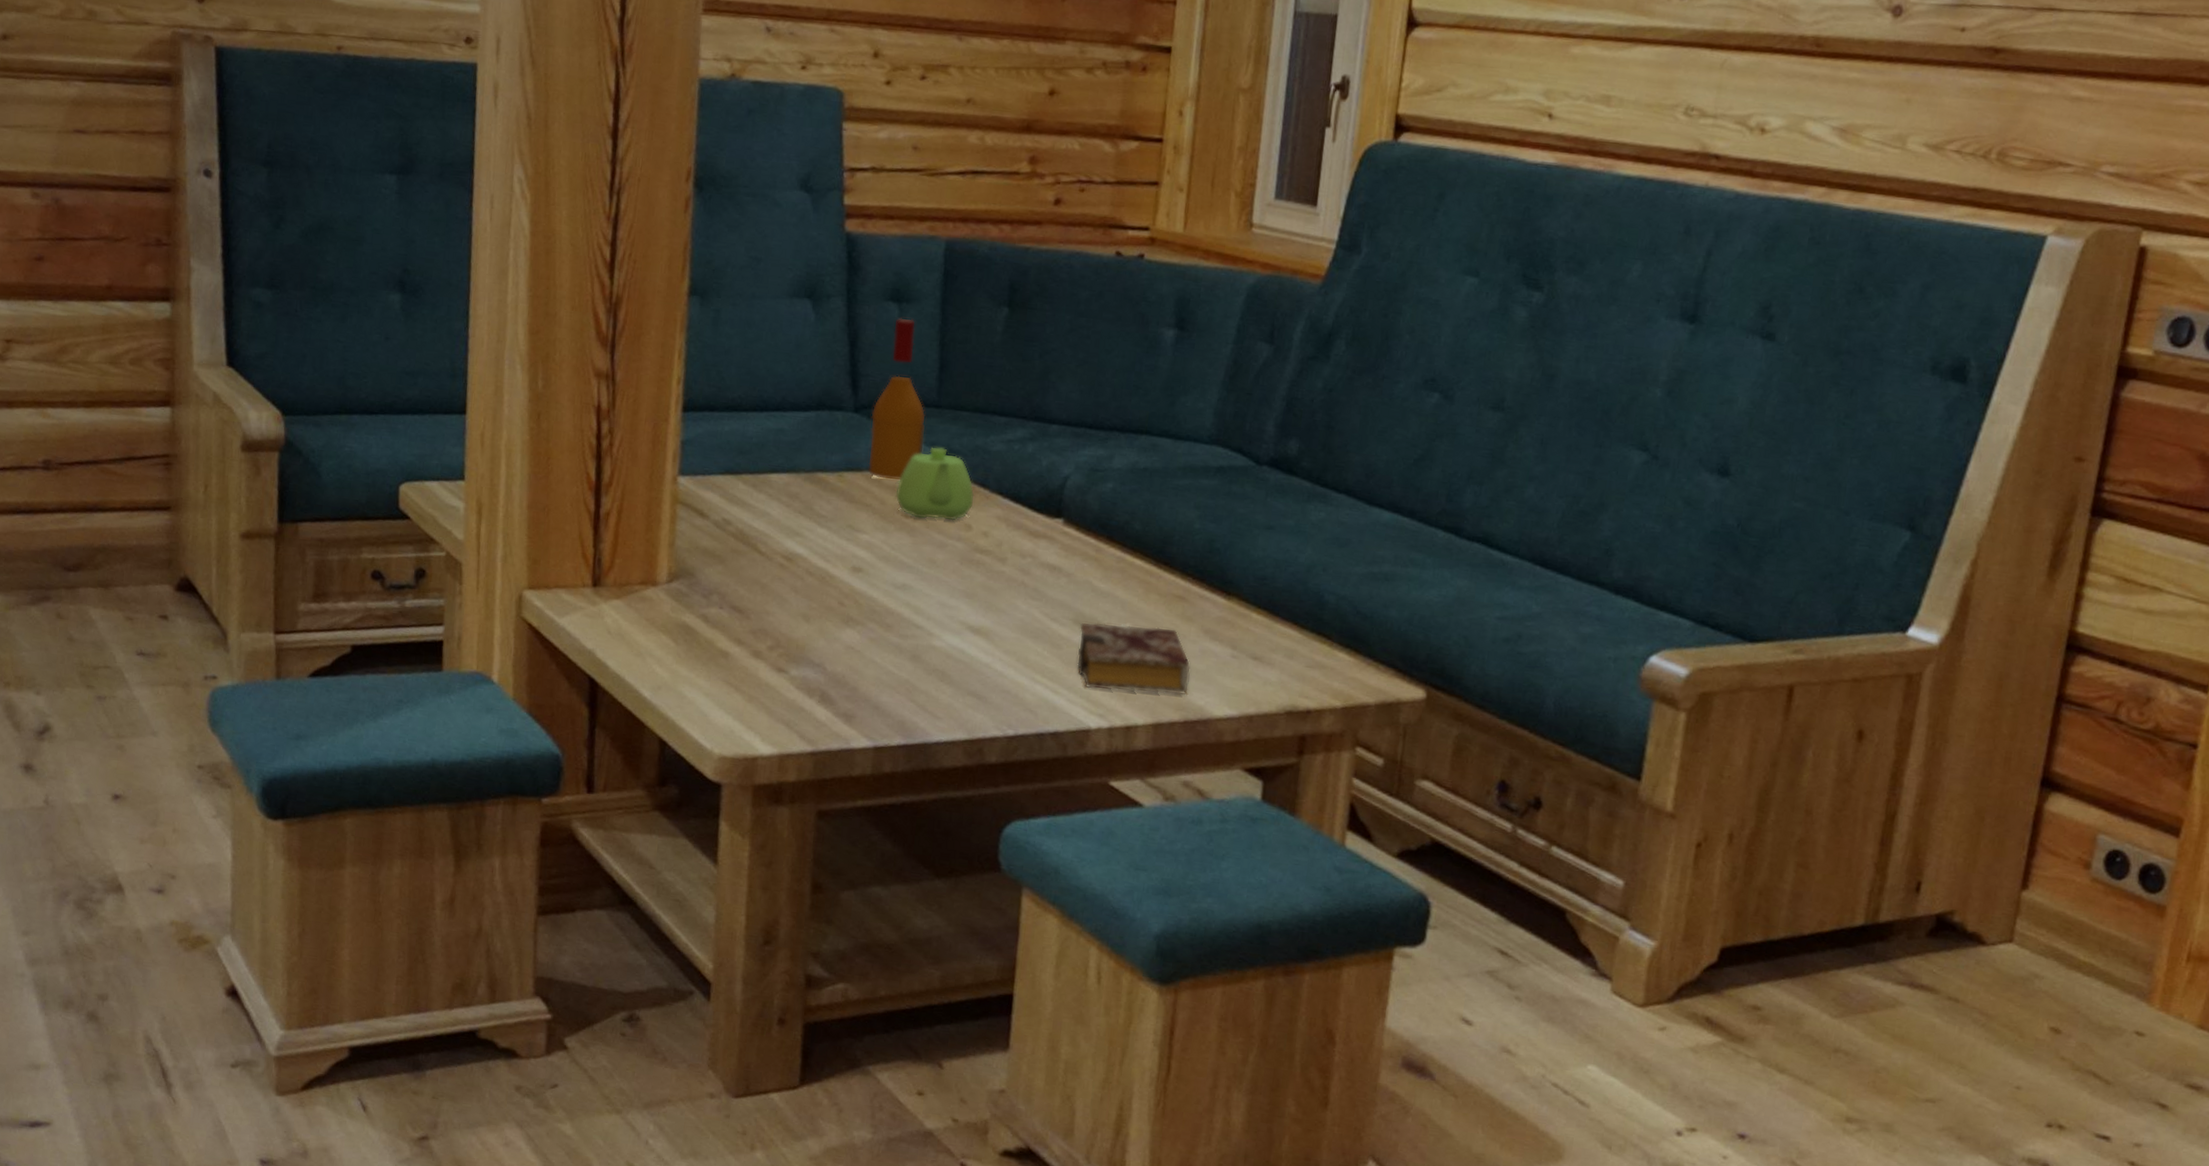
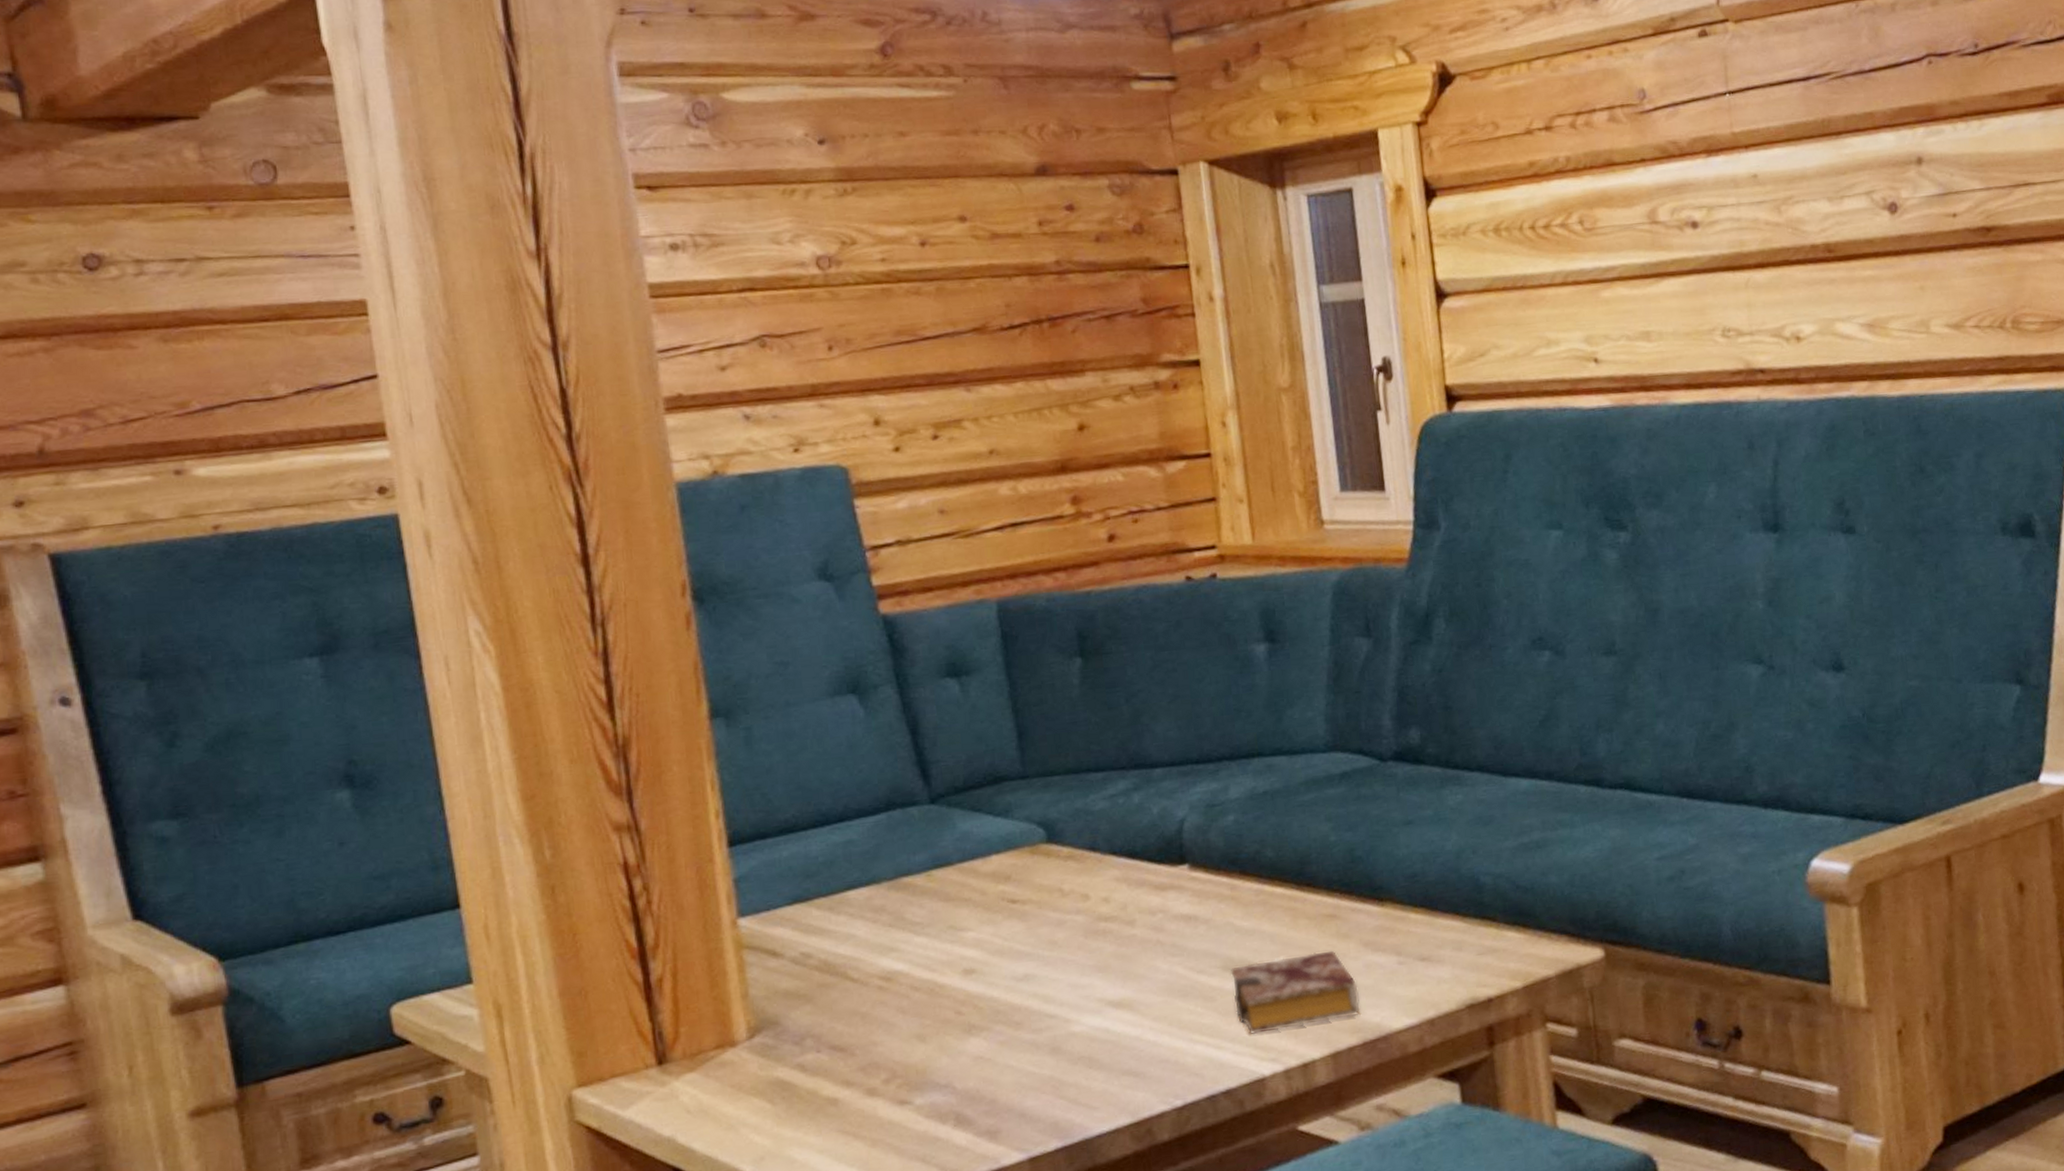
wine bottle: present [868,317,926,482] -> none [950,691,1019,868]
teapot: present [895,447,975,521] -> none [996,819,1087,901]

